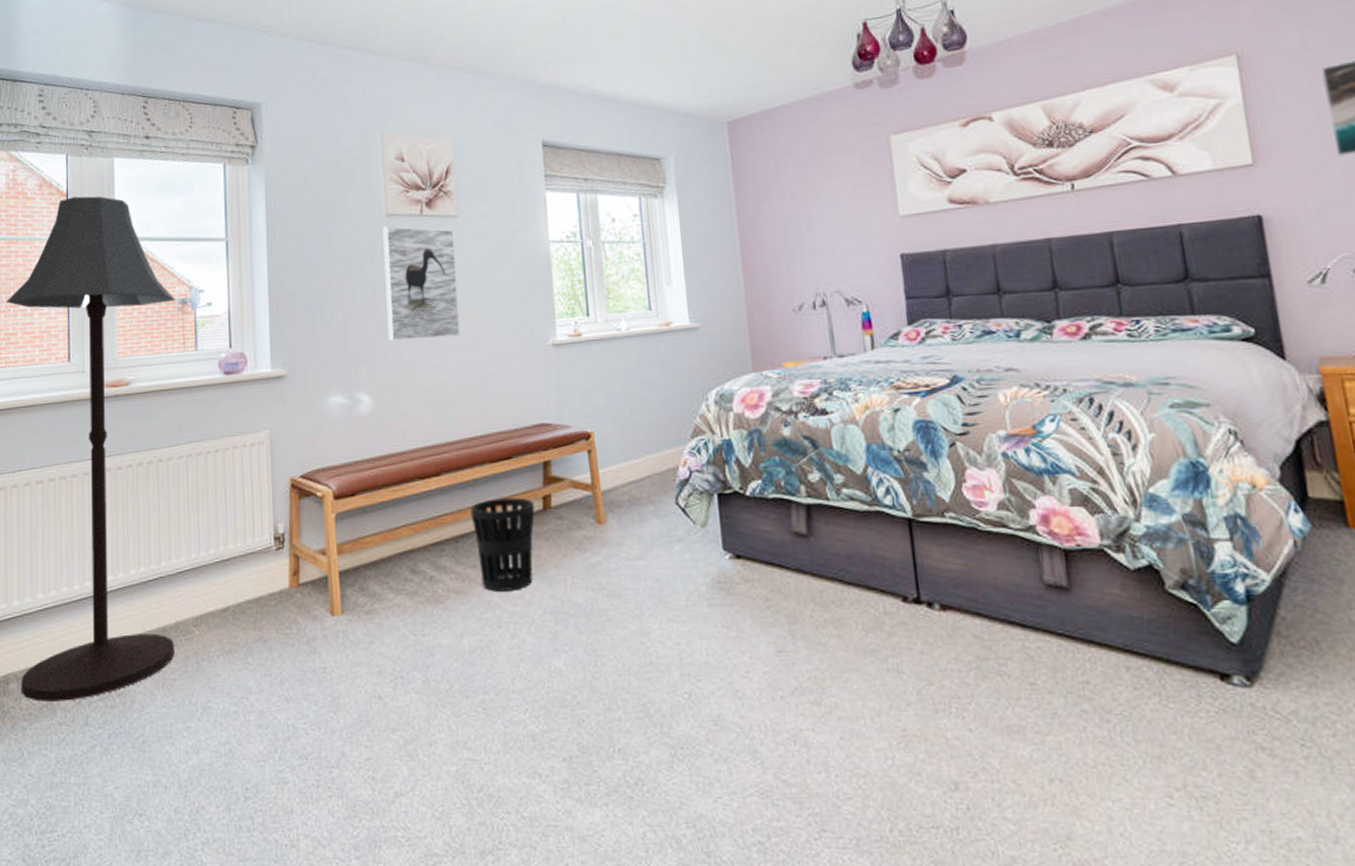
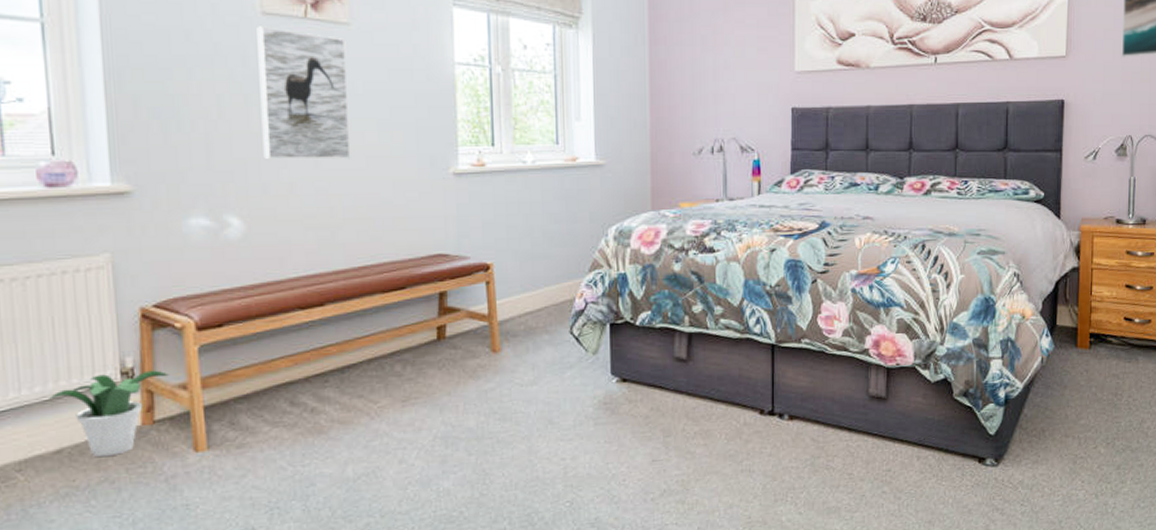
potted plant: none [220,536,312,617] -> present [49,370,169,458]
wastebasket: present [470,497,535,592] -> none [358,328,429,420]

